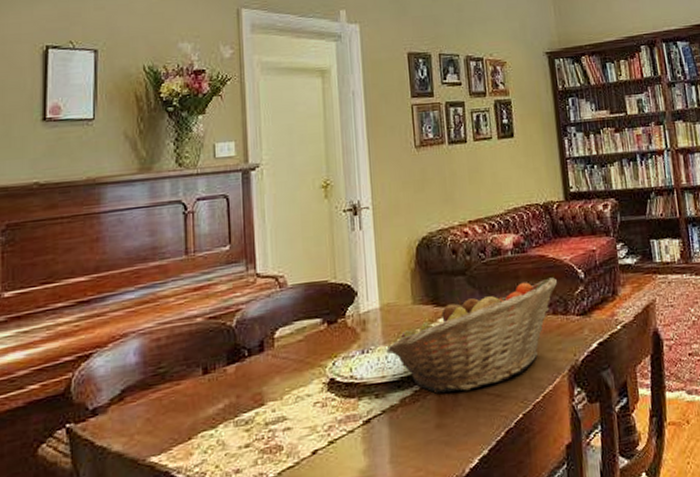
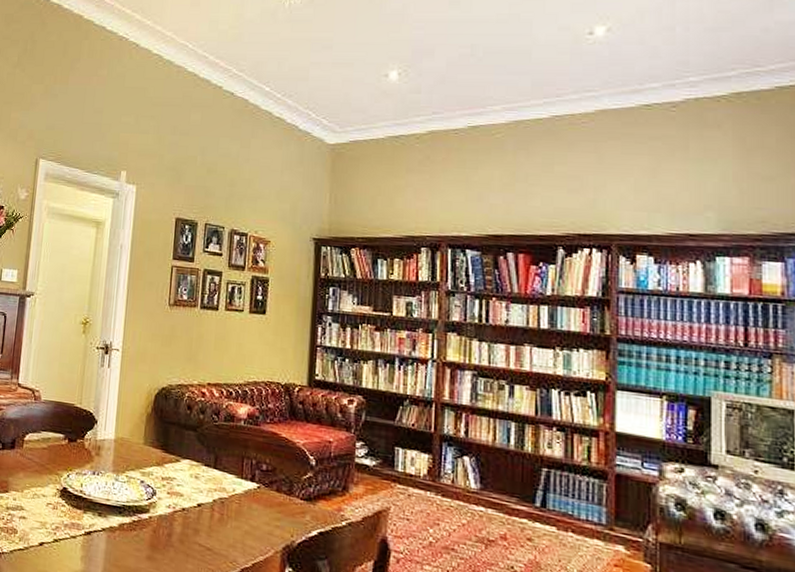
fruit basket: present [388,277,557,394] -> none [115,448,286,539]

